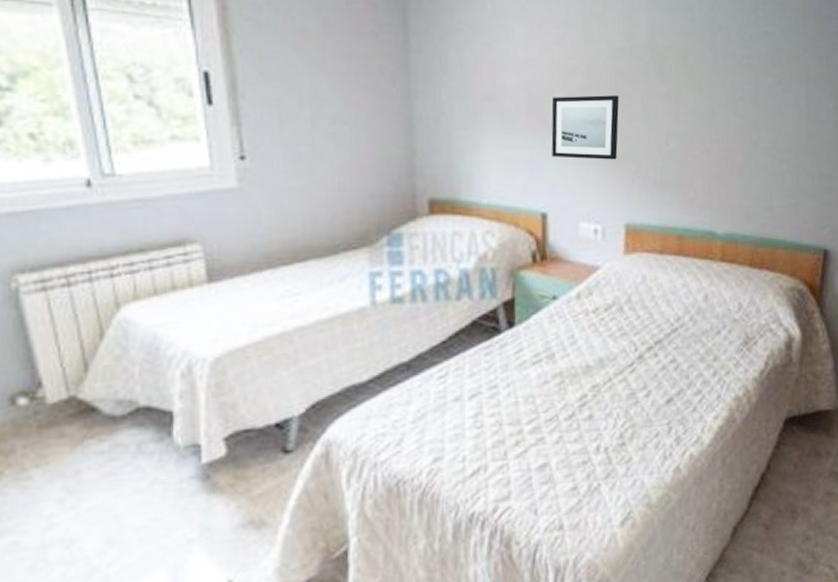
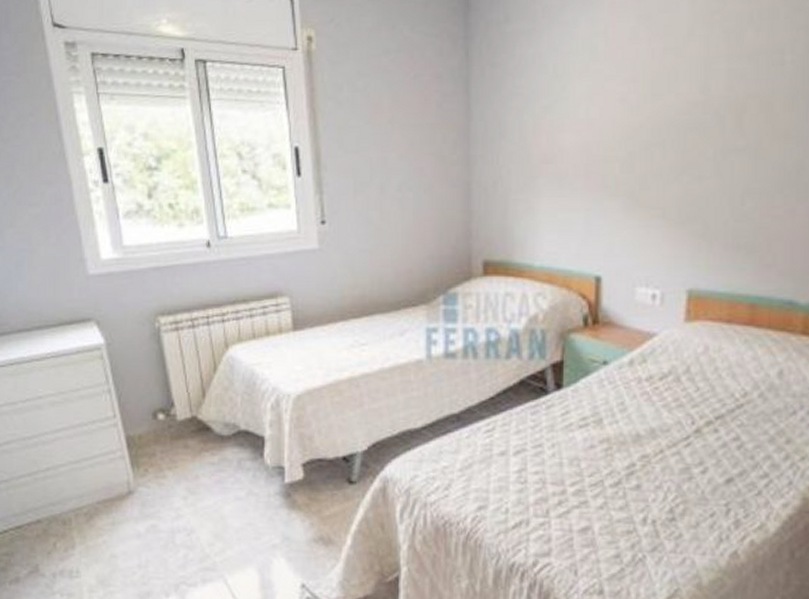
wall art: present [551,95,620,160] -> none [609,153,688,222]

